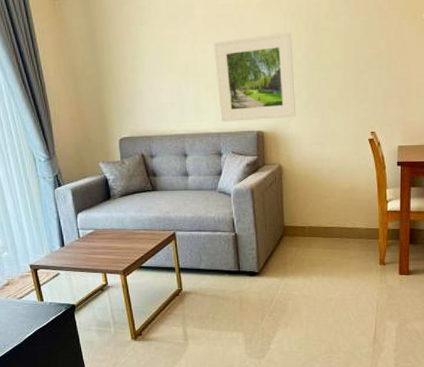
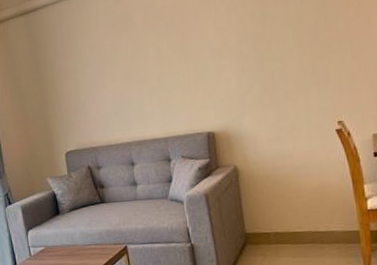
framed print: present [214,32,295,122] -> none [154,25,248,126]

